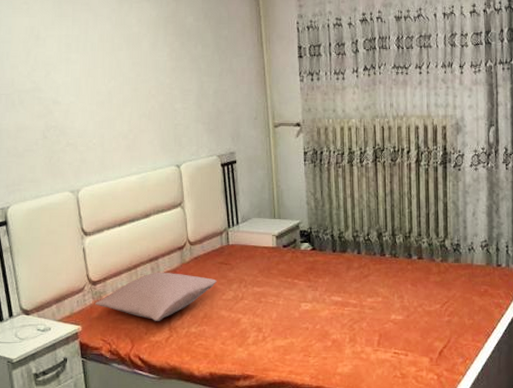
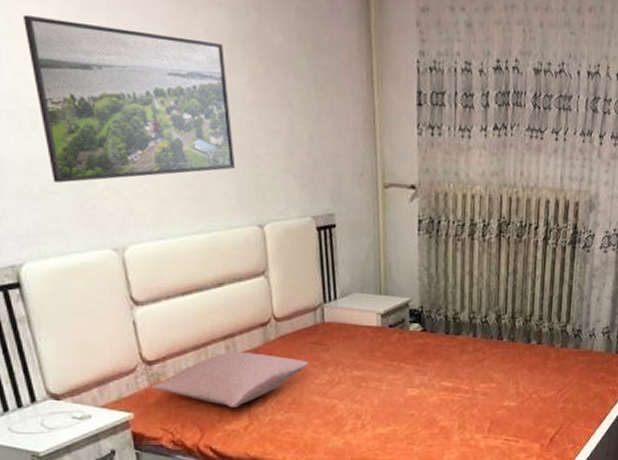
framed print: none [18,26,159,143] -> present [22,15,236,183]

